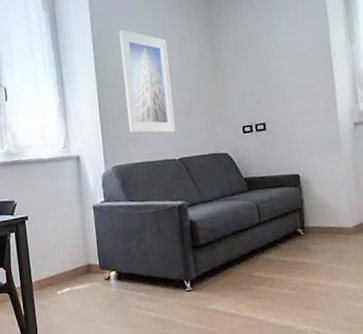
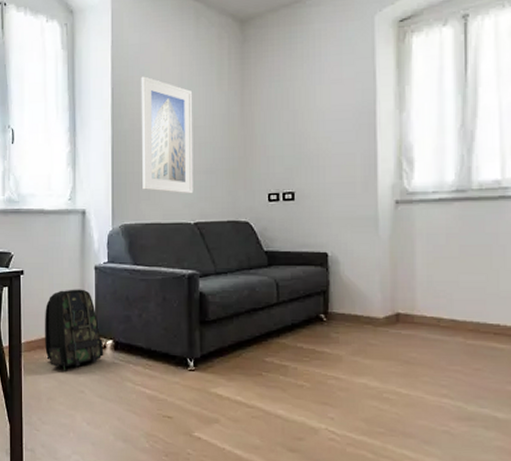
backpack: none [51,228,109,304] -> present [45,289,104,371]

